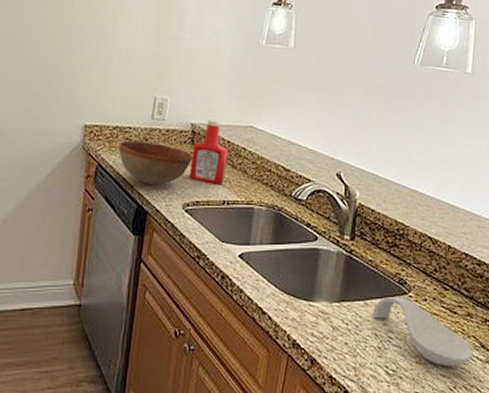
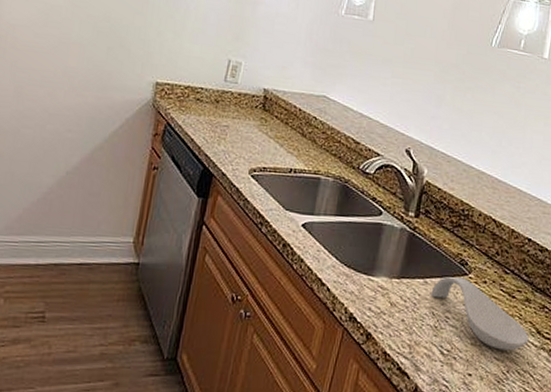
bowl: present [119,141,192,185] -> none [188,101,262,148]
ketchup bottle: present [189,119,229,184] -> none [257,86,300,152]

